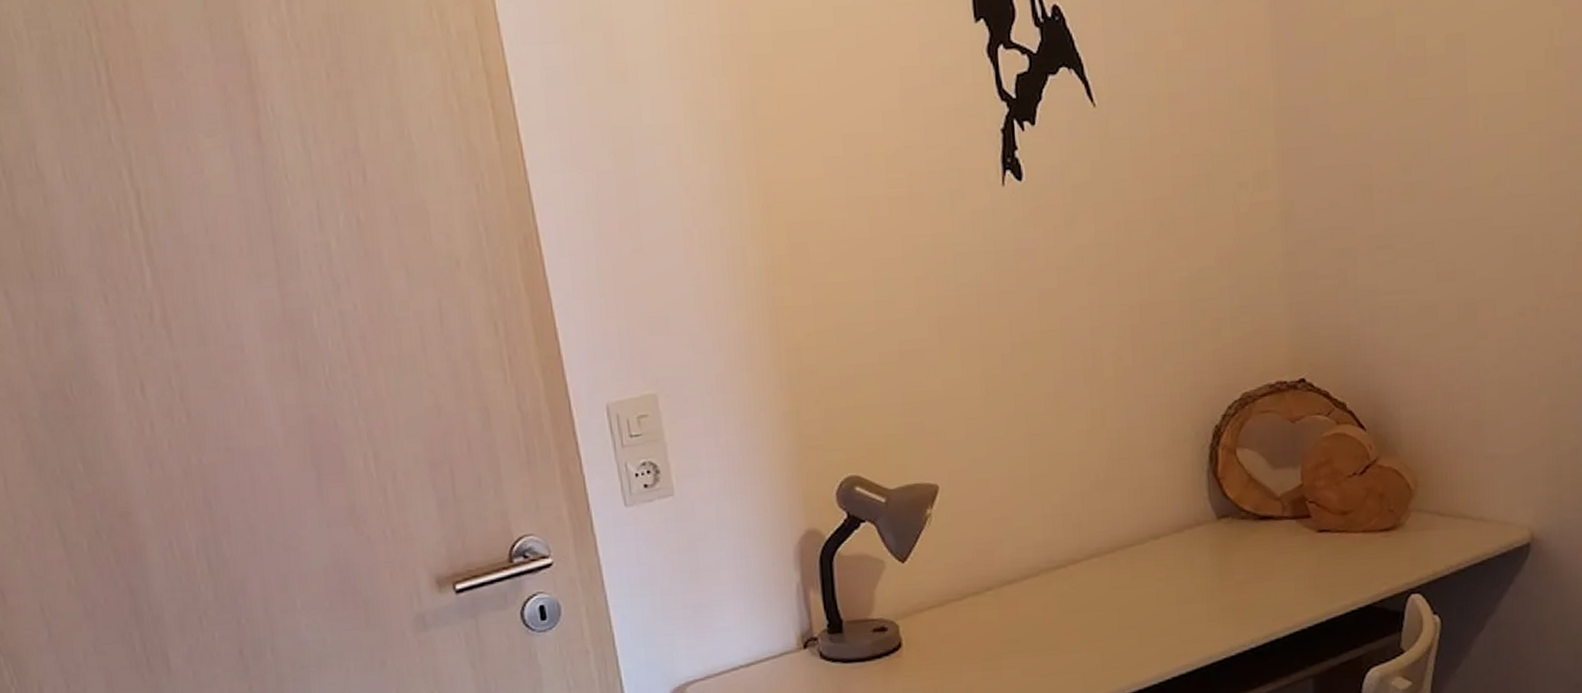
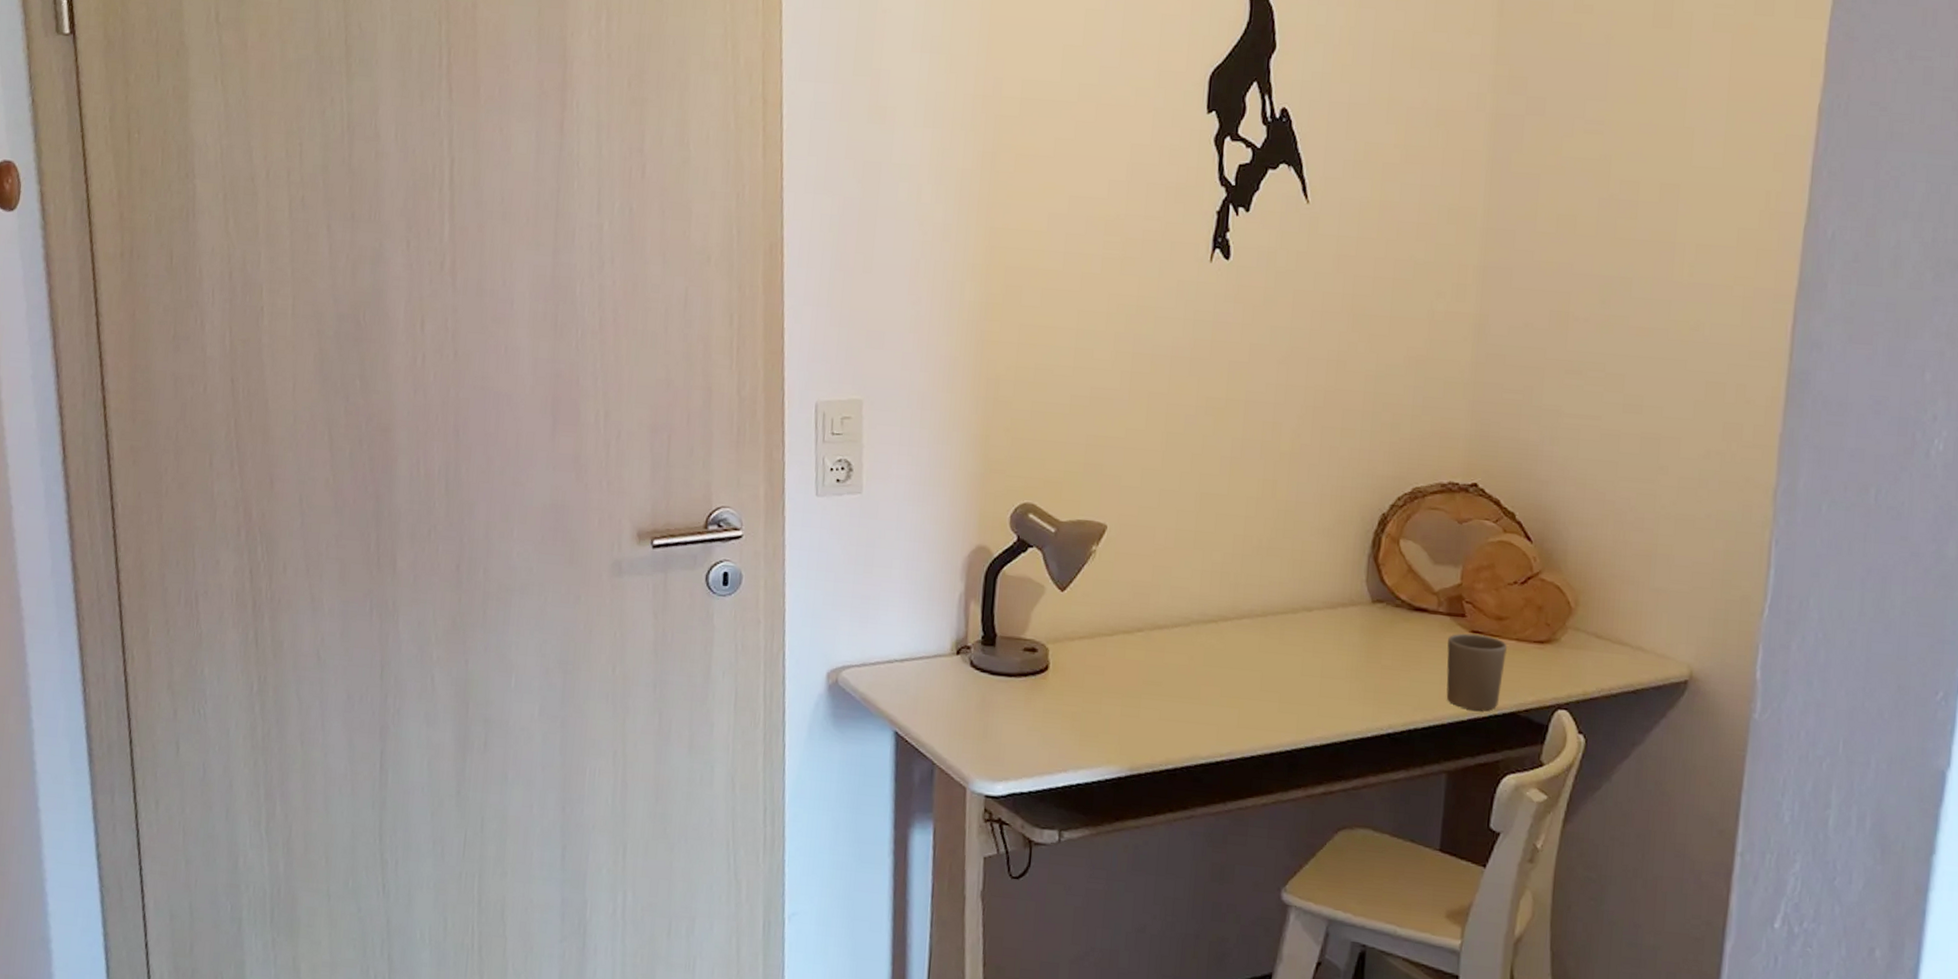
mug: none [1297,532,1356,610] -> present [1446,633,1507,710]

